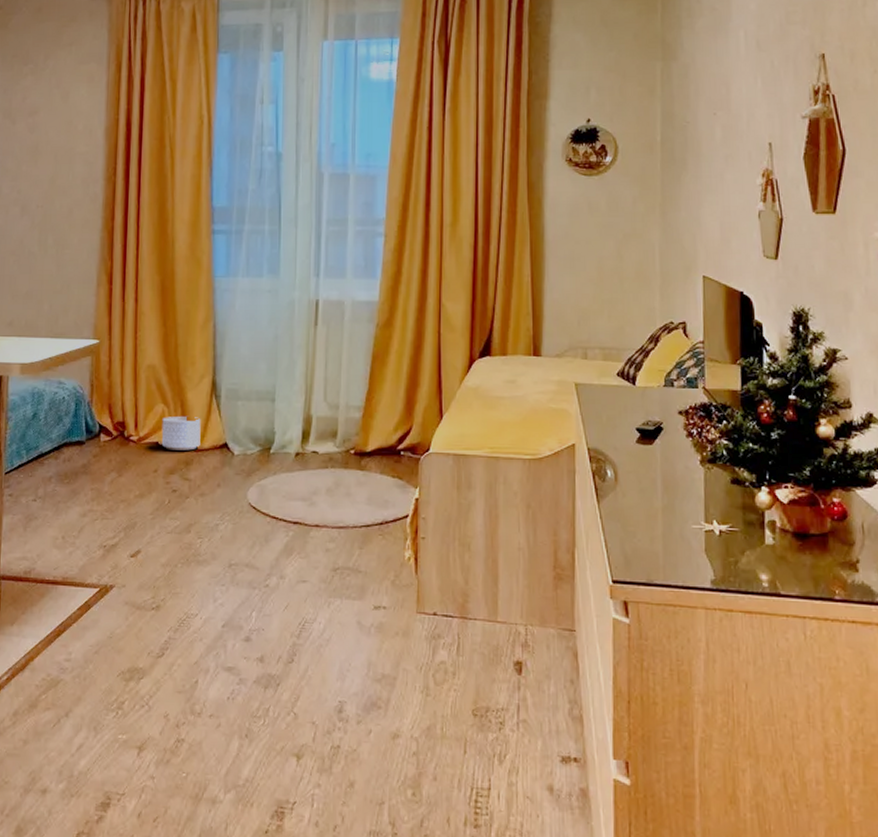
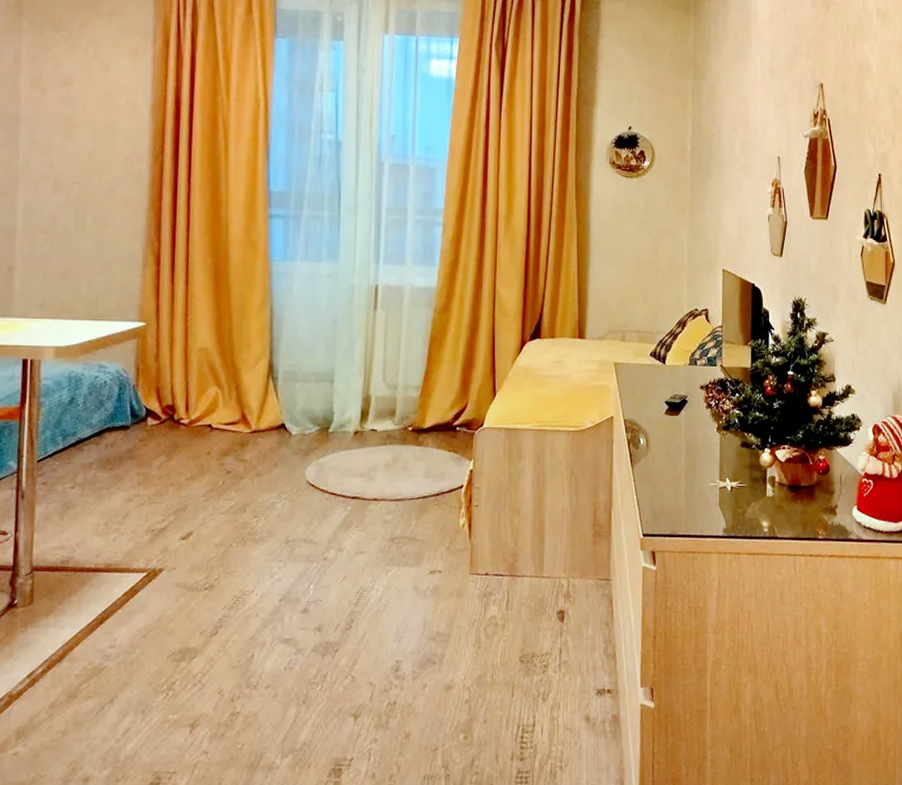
planter: present [161,417,201,451] -> none [215,399,257,432]

